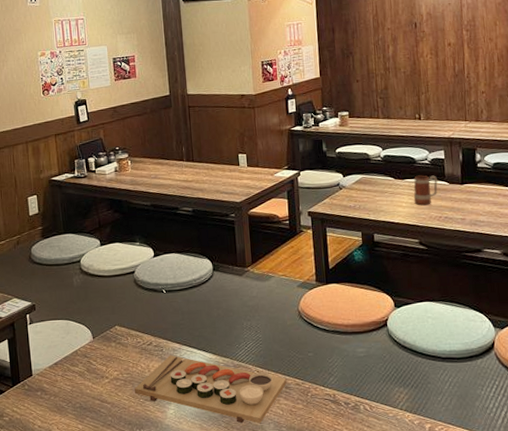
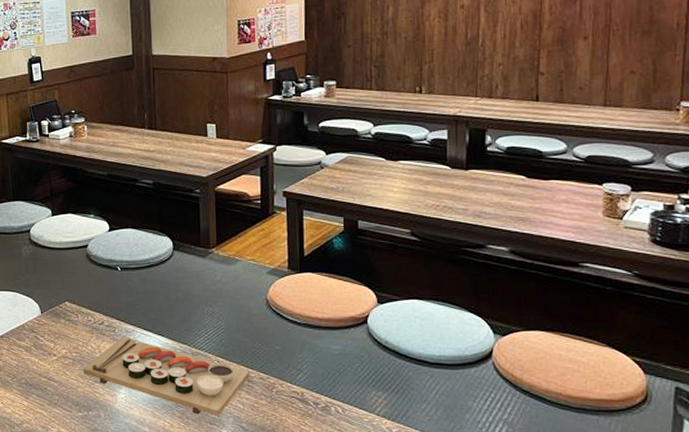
beer mug: present [413,175,438,206] -> none [407,157,437,192]

